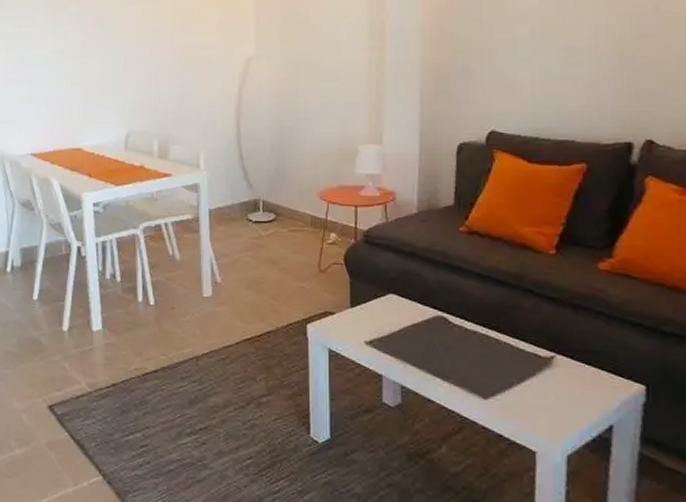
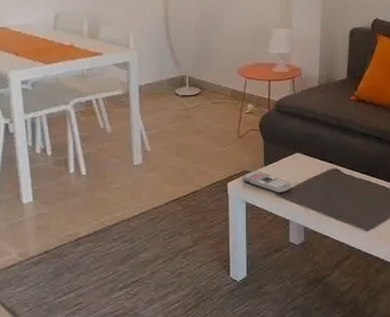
remote control: none [323,312,385,342] -> present [241,171,292,193]

